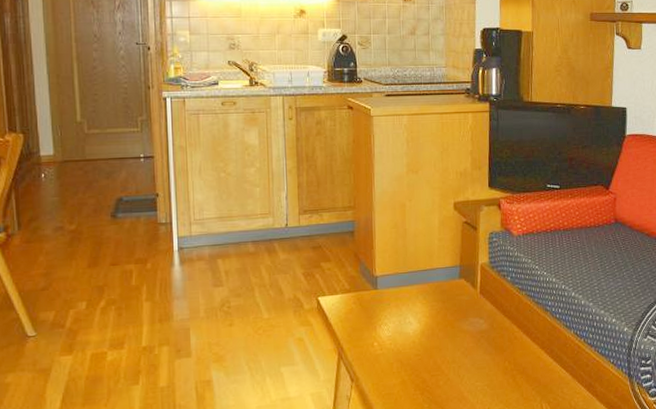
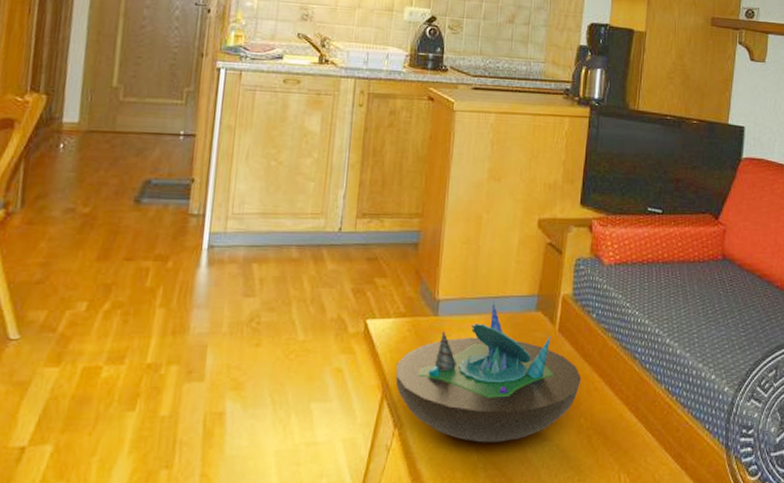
decorative bowl: none [348,274,503,388] -> present [395,302,582,443]

